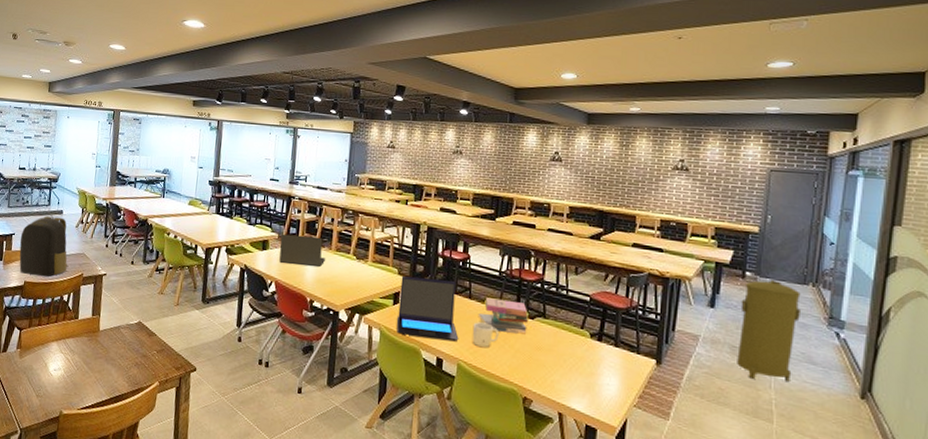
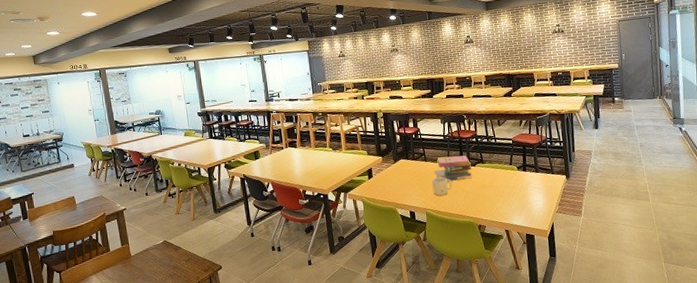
backpack: present [19,215,69,277] -> none [39,170,91,225]
laptop: present [279,233,325,267] -> none [268,139,308,166]
laptop: present [396,275,459,341] -> none [370,151,424,201]
trash can: present [737,279,802,383] -> none [615,99,657,173]

